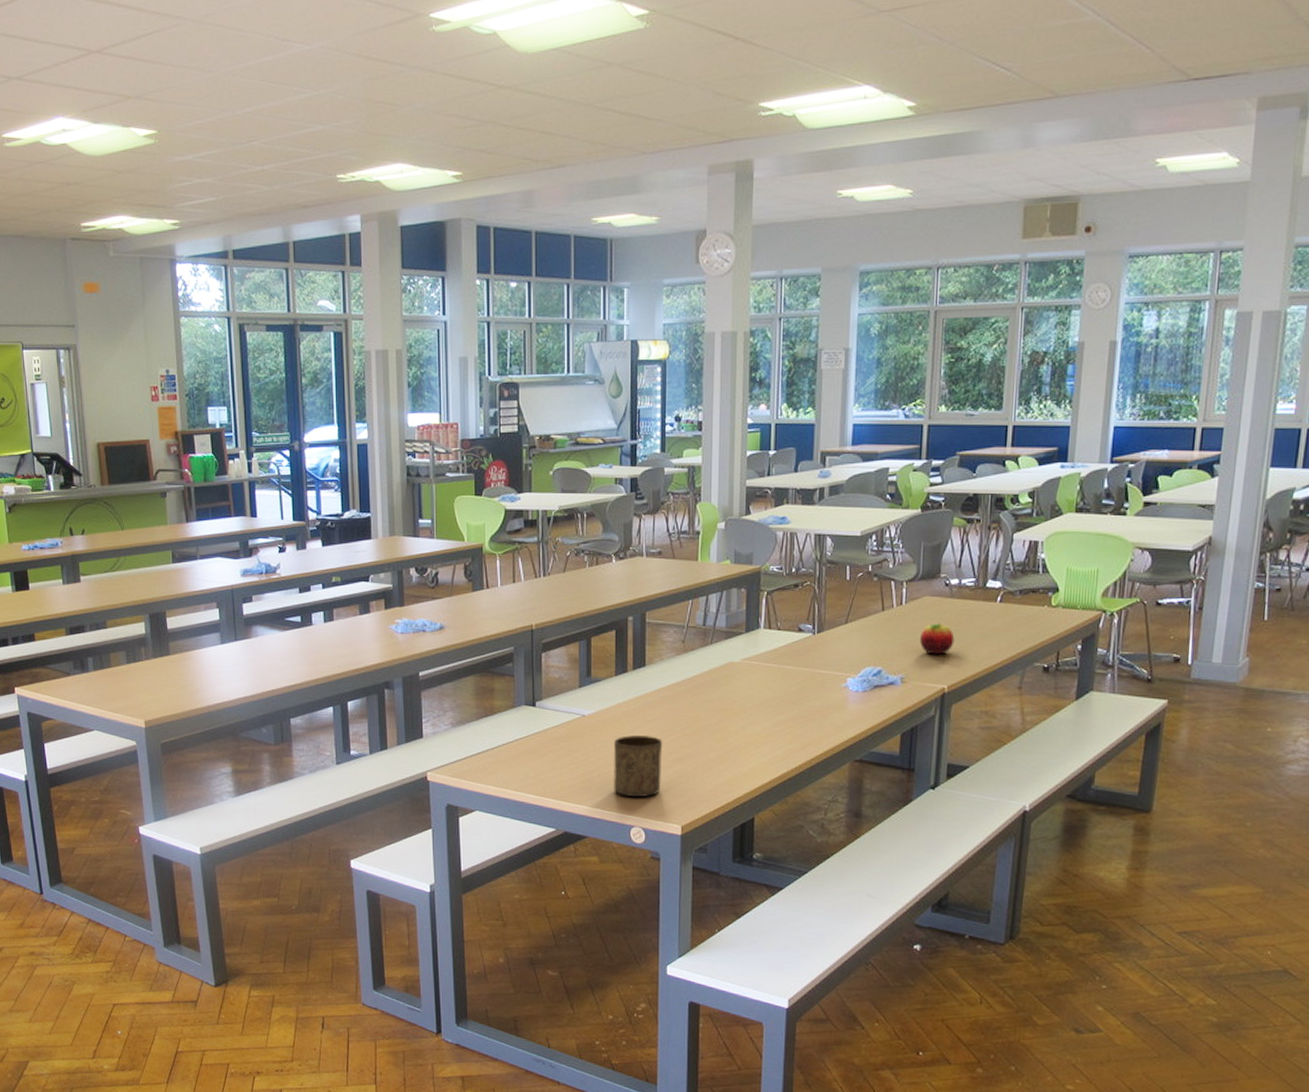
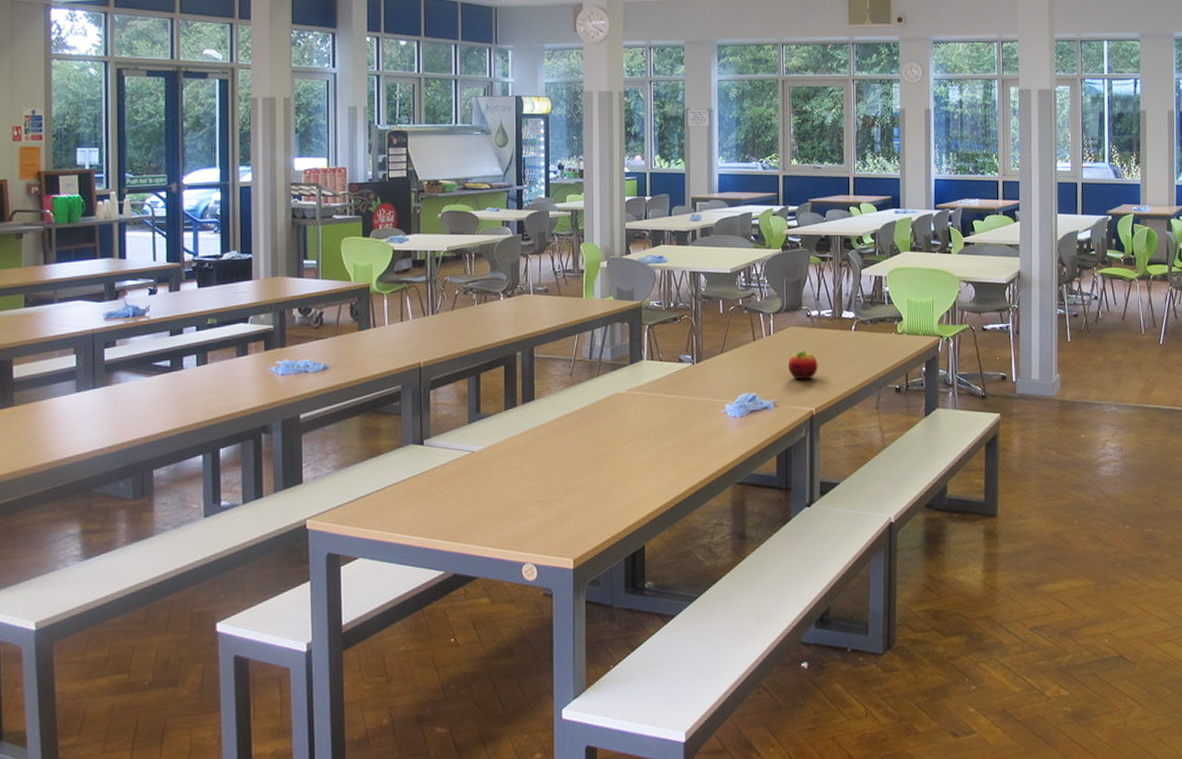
cup: present [614,735,663,798] -> none [505,469,553,533]

